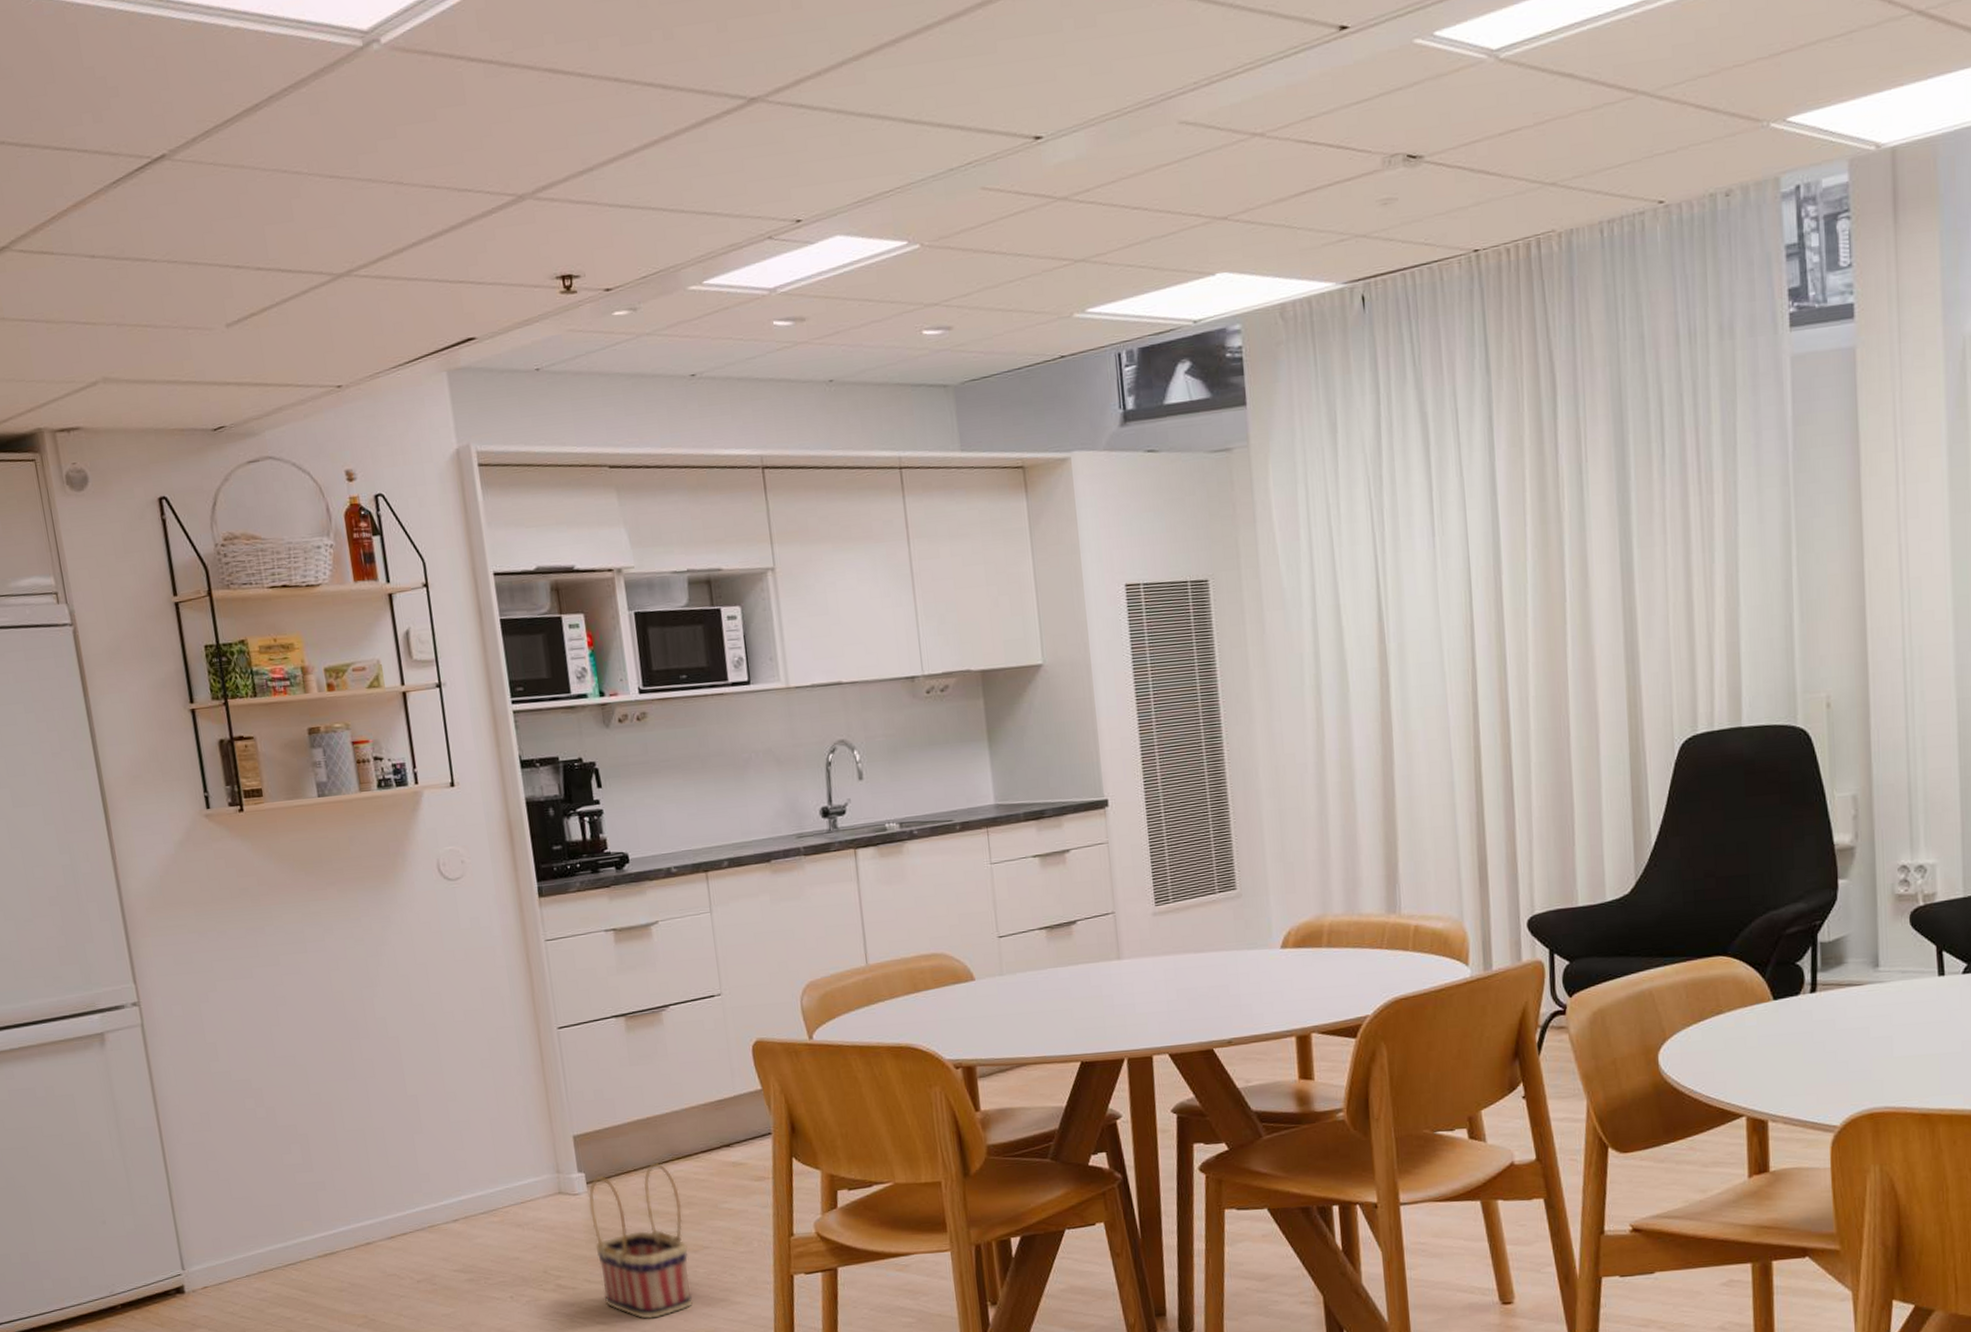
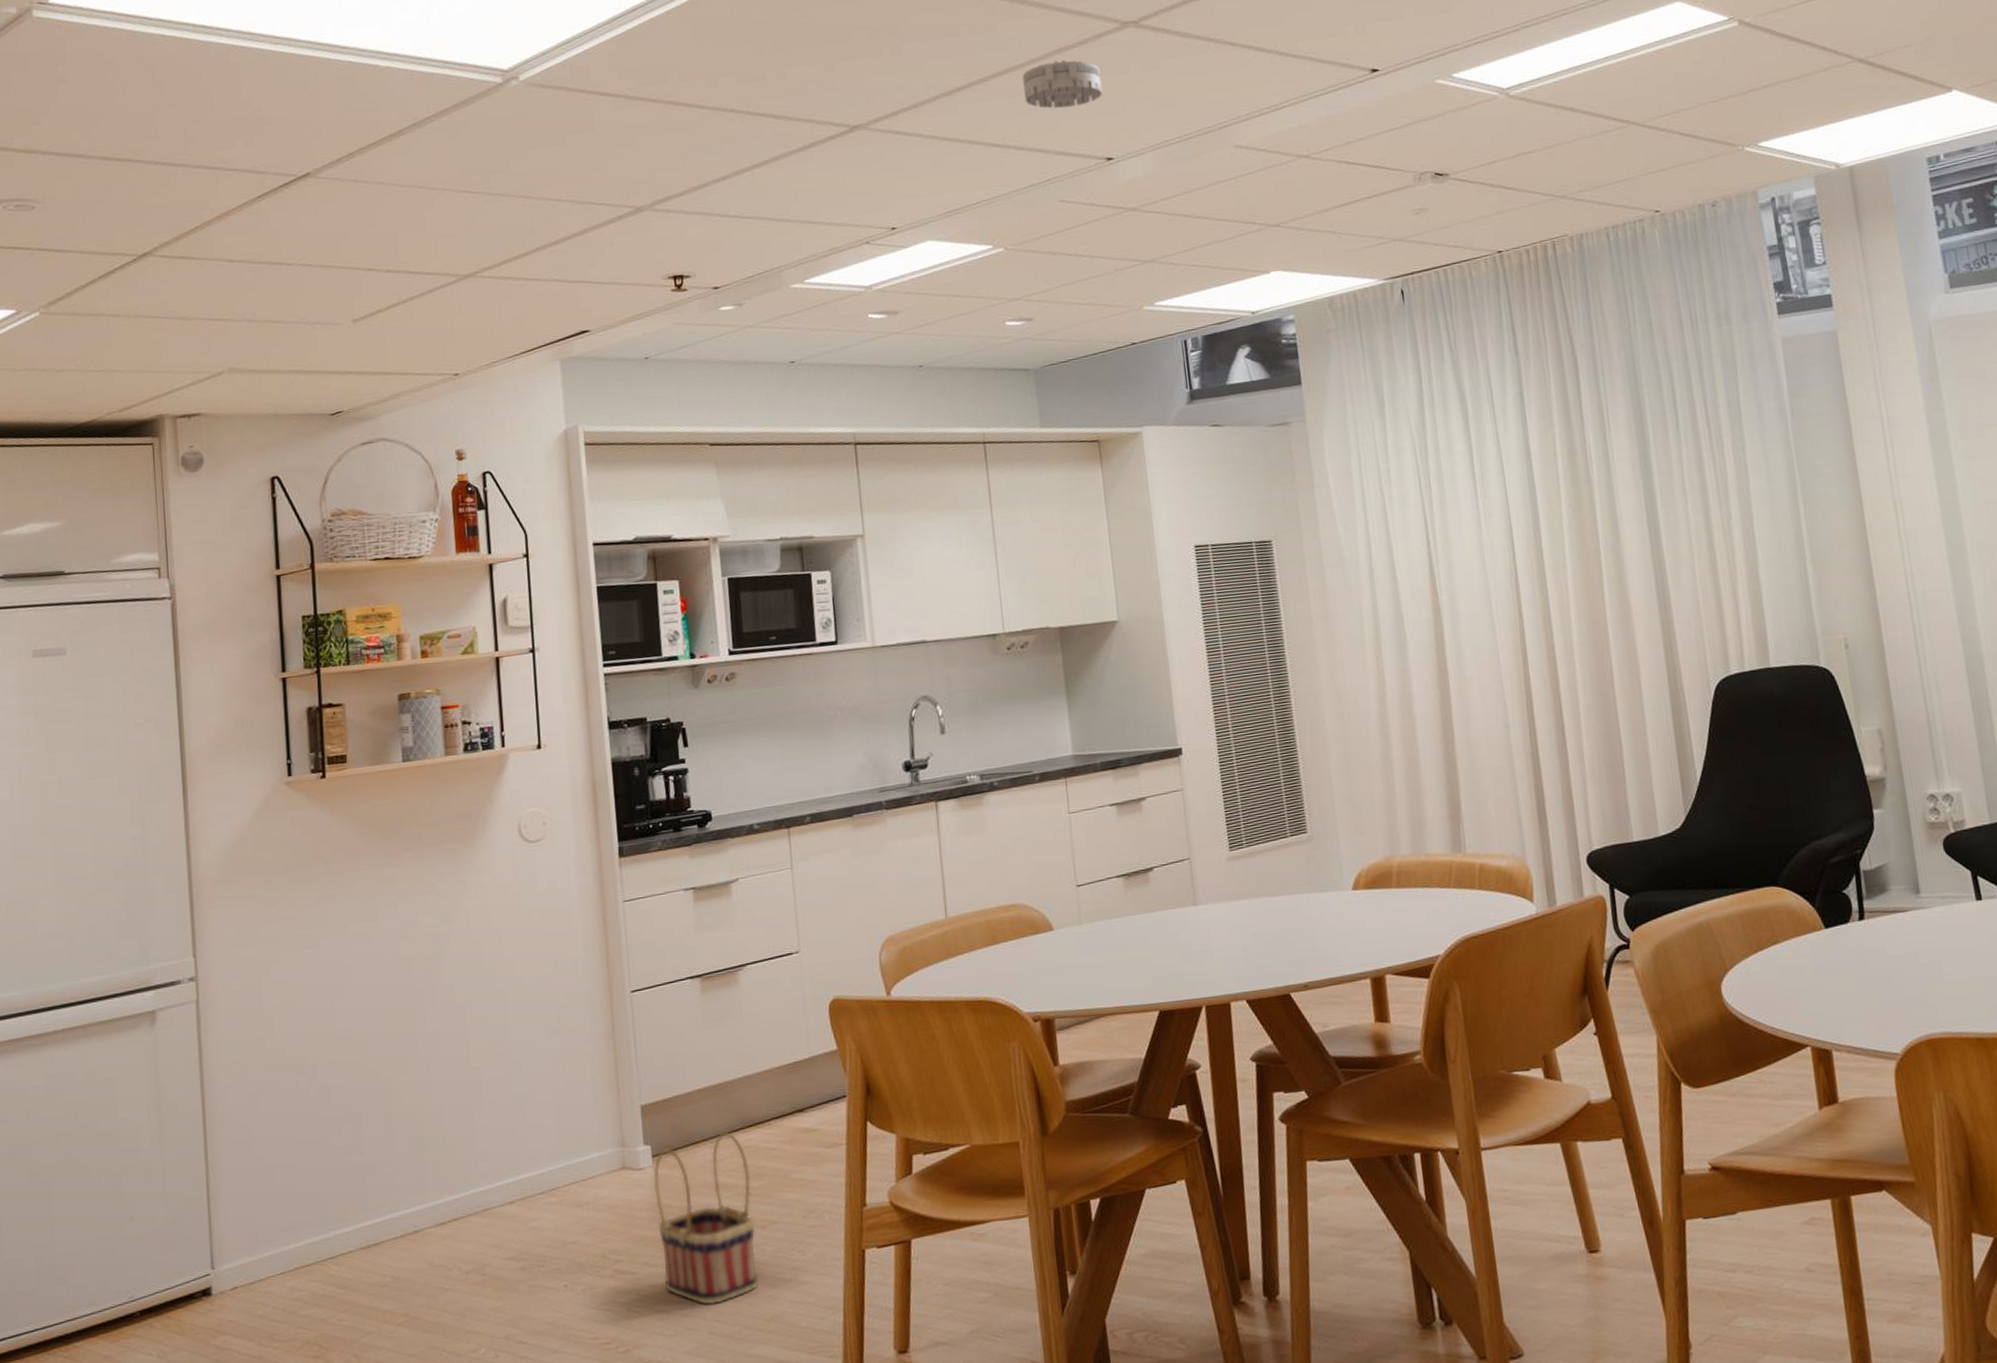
smoke detector: none [939,15,1031,77] -> present [1022,59,1103,109]

